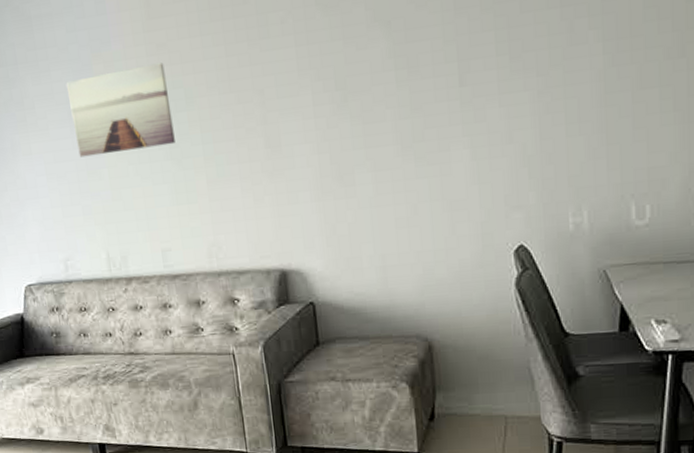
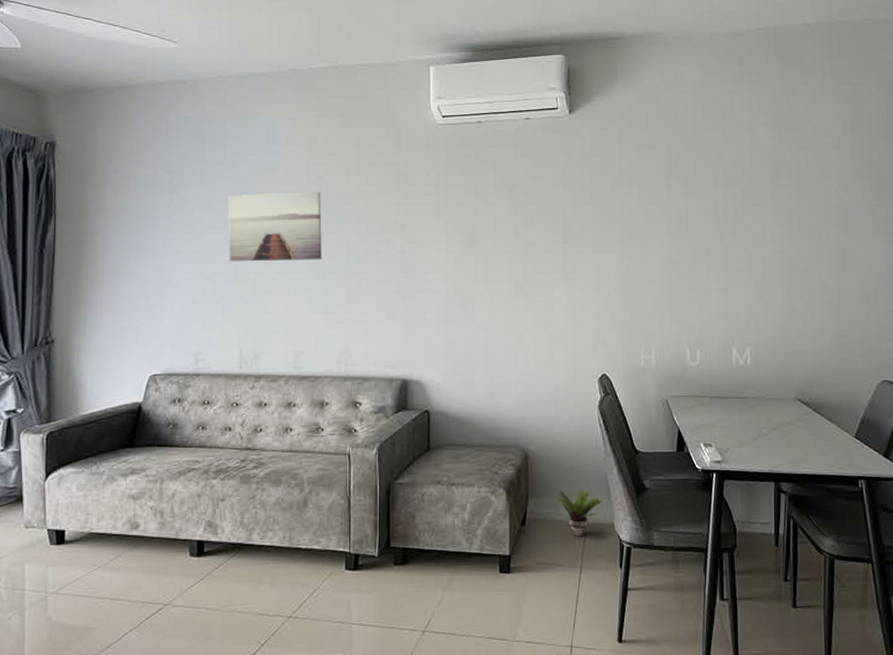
potted plant: none [469,380,526,432] -> present [556,490,603,537]

